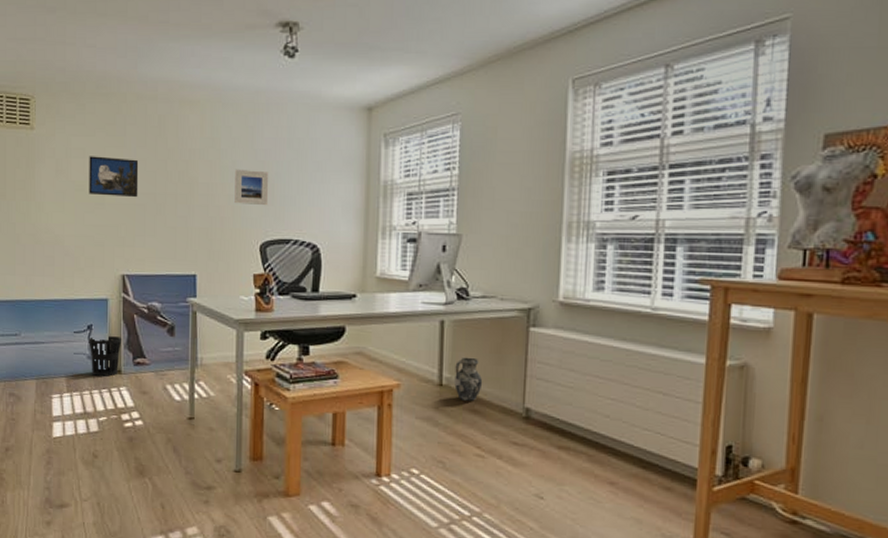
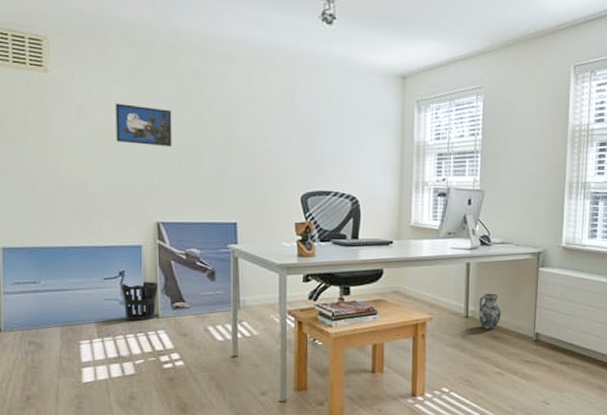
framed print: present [235,169,269,206] -> none [275,124,309,160]

